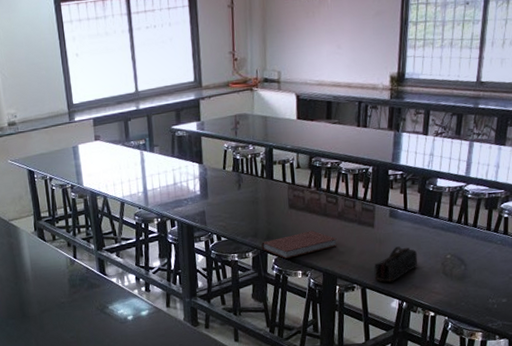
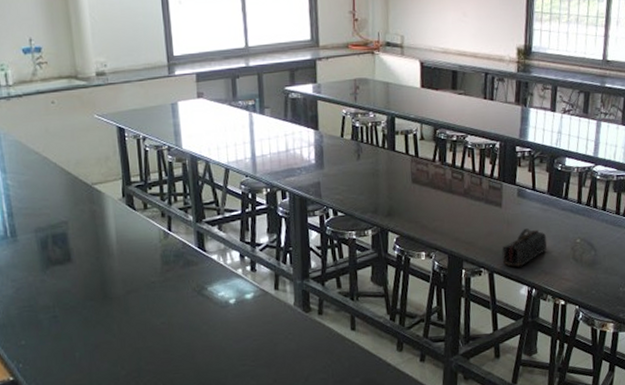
book: present [261,230,337,259] -> none [382,208,463,238]

